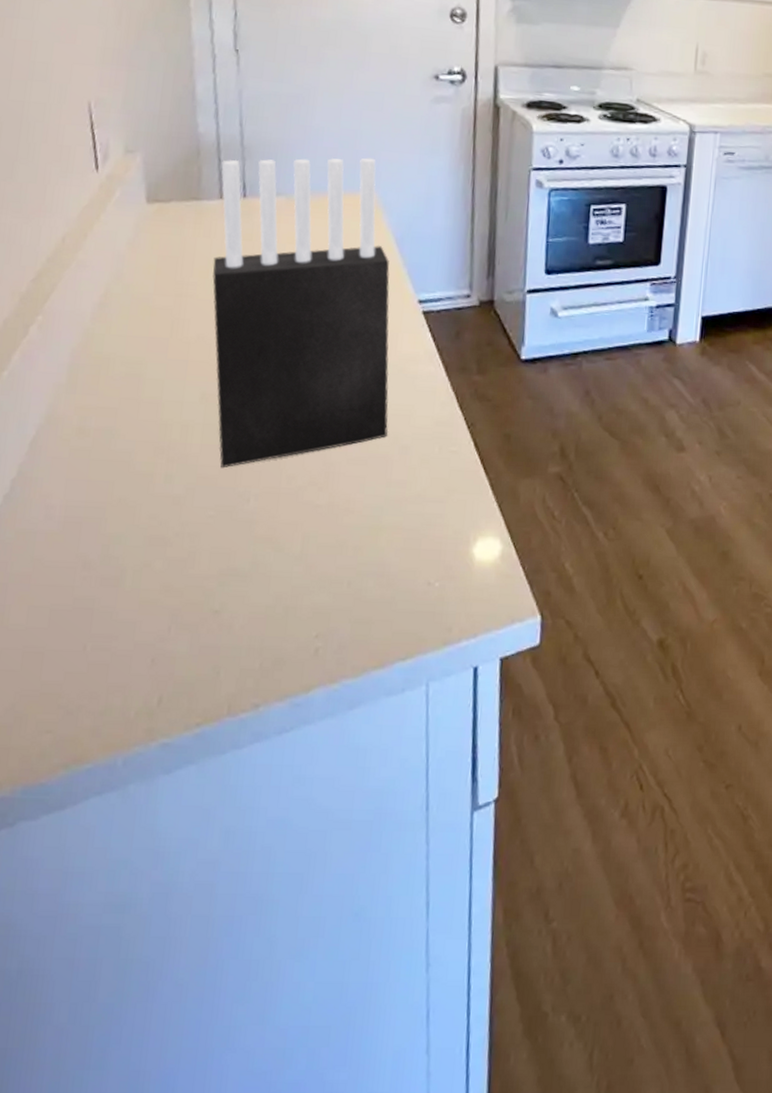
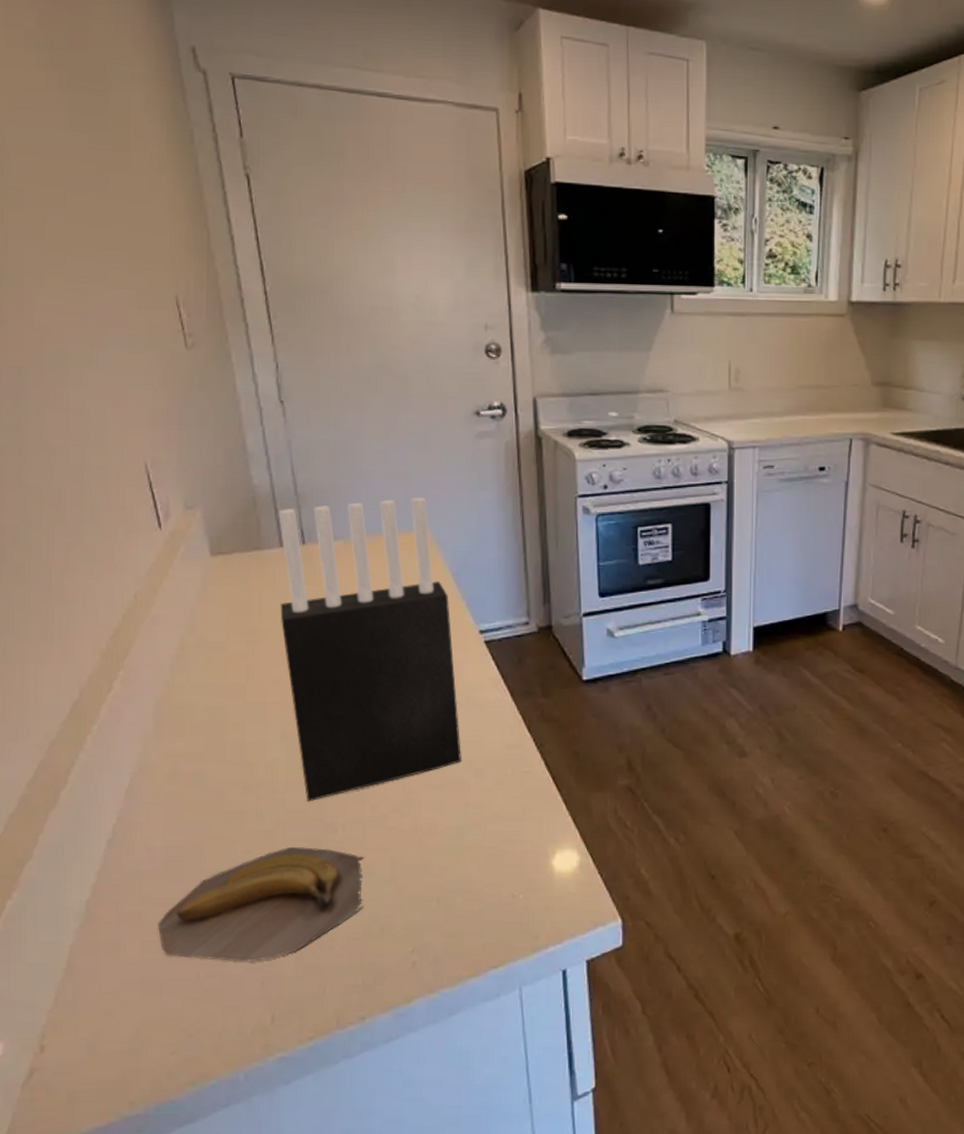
banana: none [47,515,275,638] -> present [158,847,364,963]

